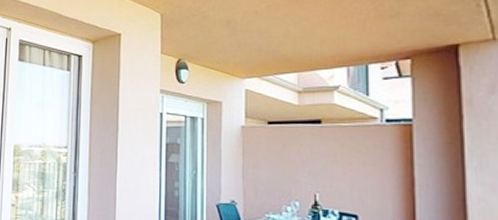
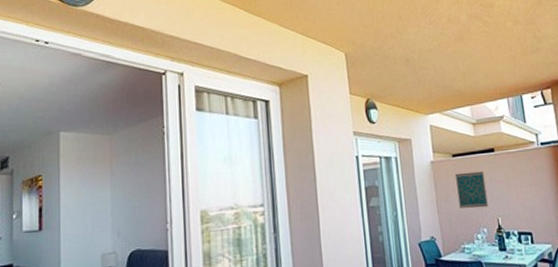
wall art: none [269,141,305,181] -> present [456,171,488,208]

